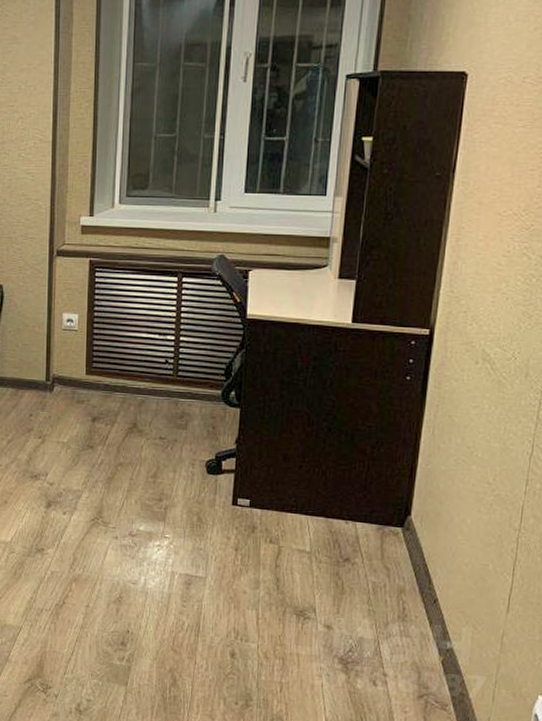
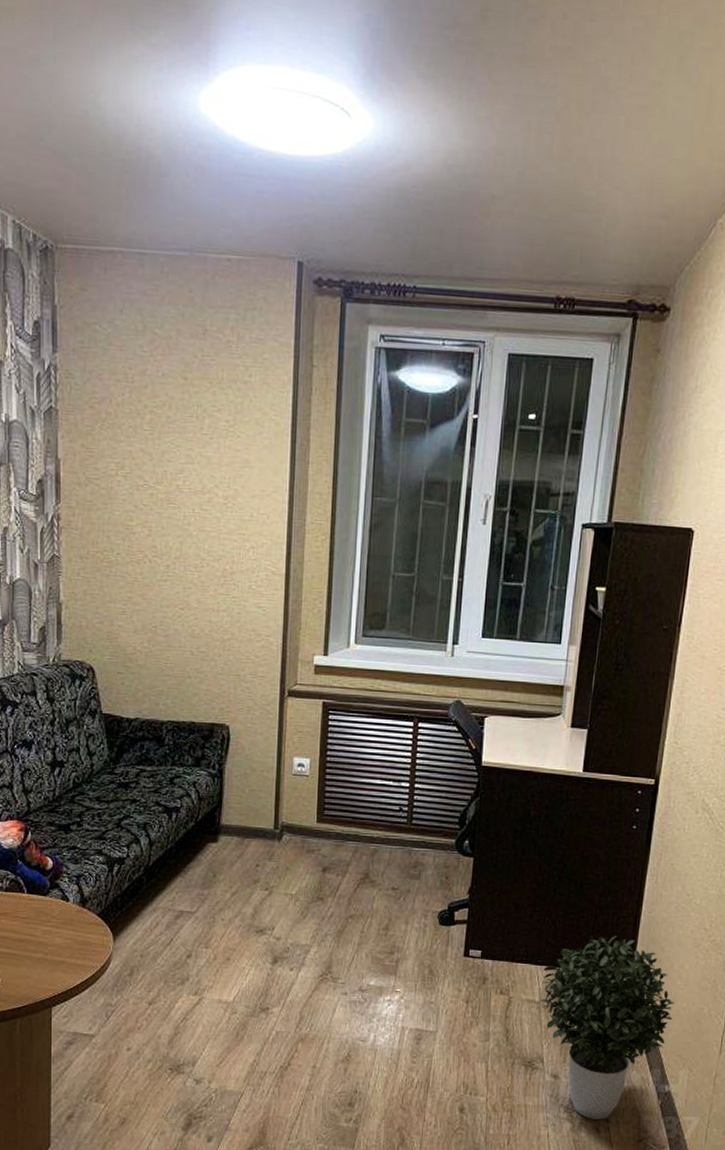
potted plant: none [312,486,456,673] -> present [541,935,675,1120]

